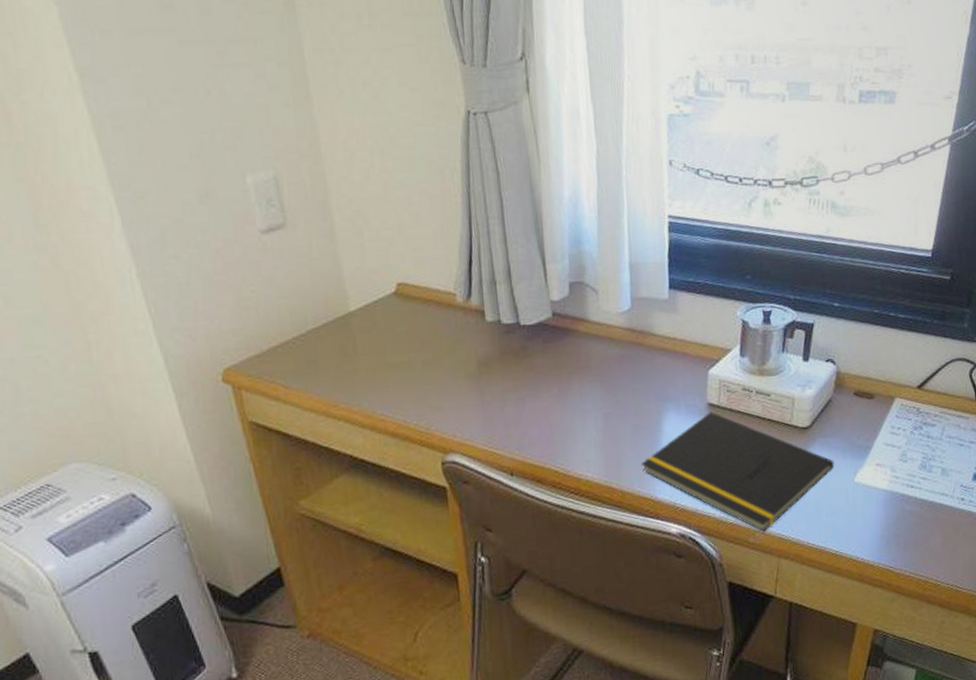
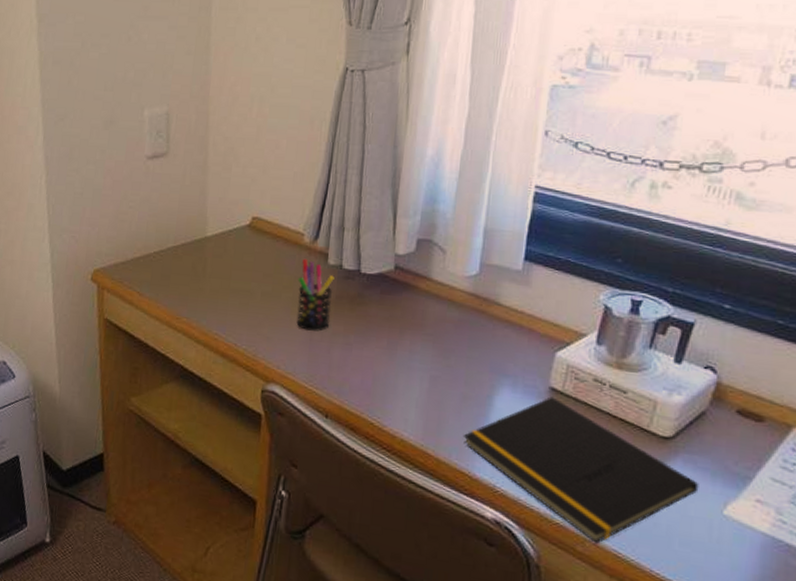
pen holder: none [458,319,499,394] -> present [296,258,335,332]

